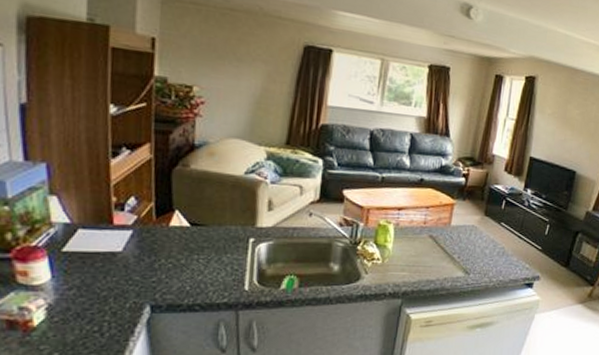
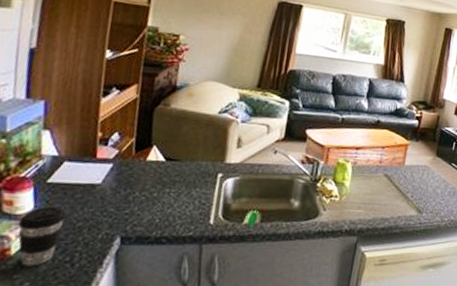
coffee cup: none [36,276,87,337] -> present [17,206,66,267]

